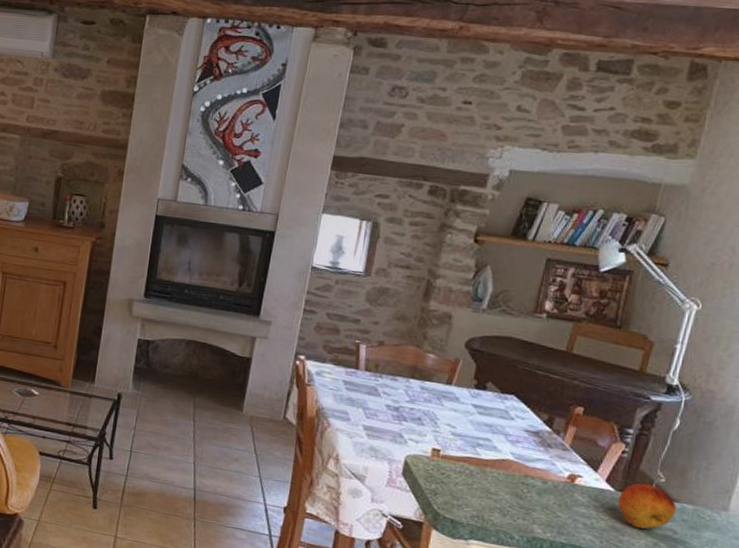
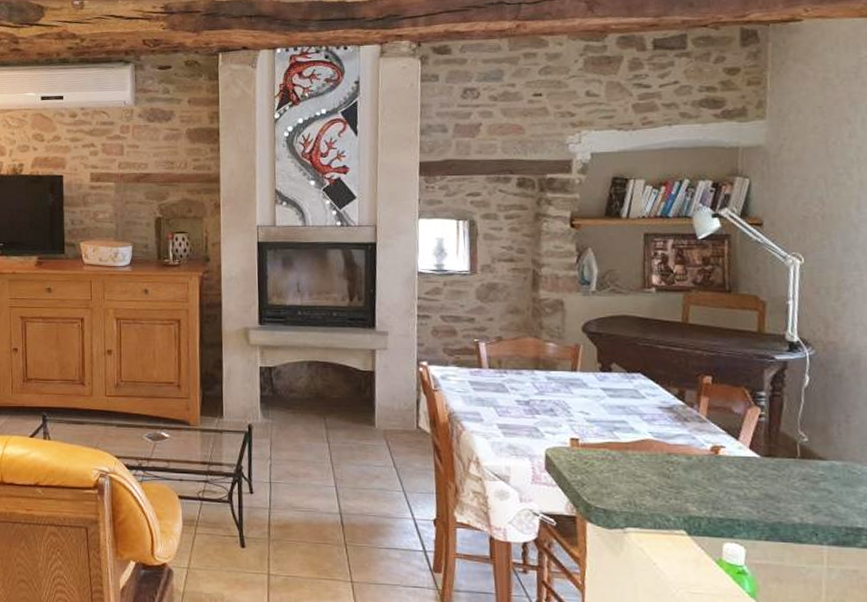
fruit: present [618,483,676,529] -> none [765,445,826,492]

